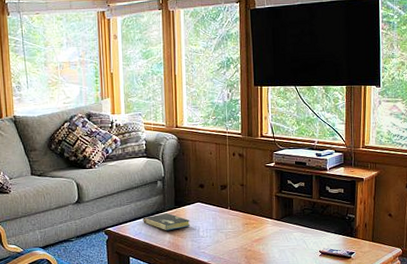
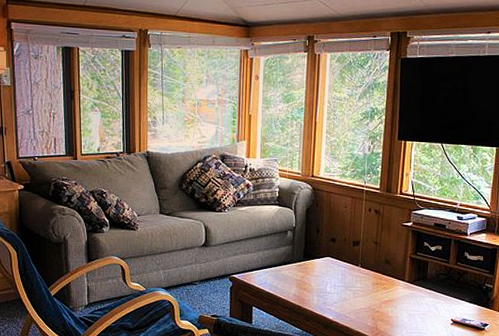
book: present [143,213,191,231] -> none [269,264,318,284]

